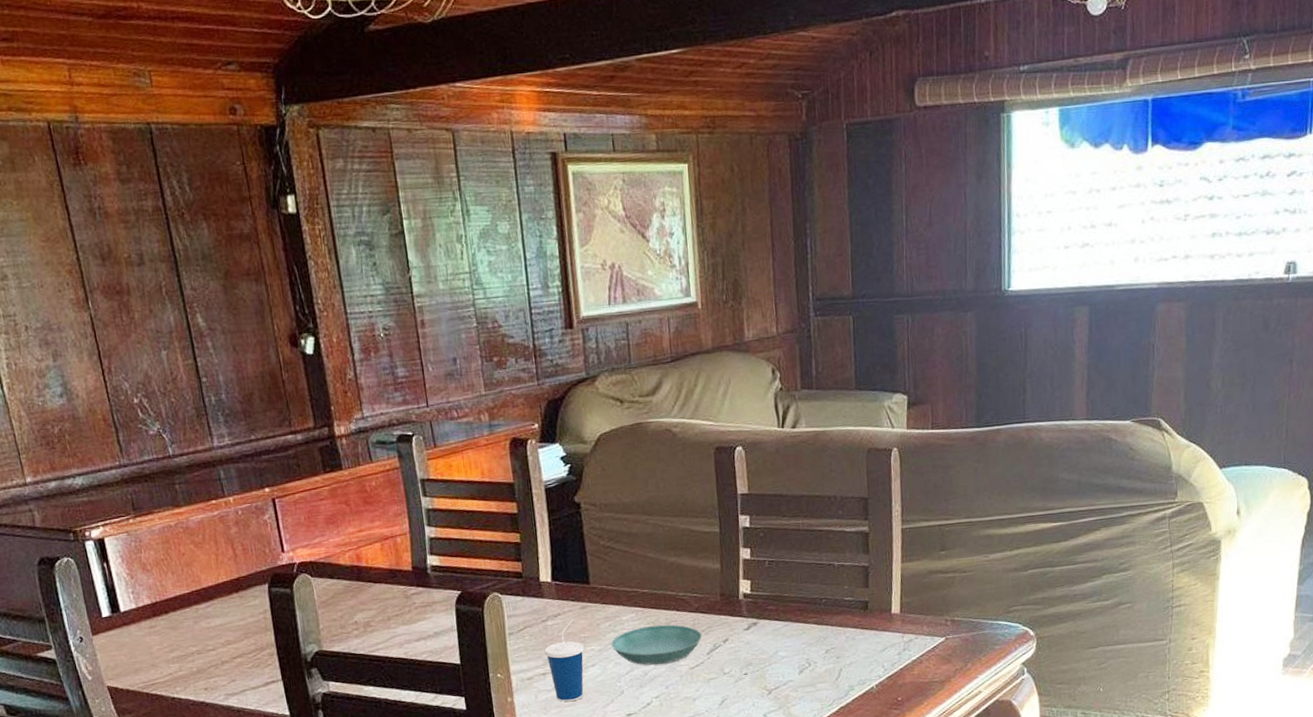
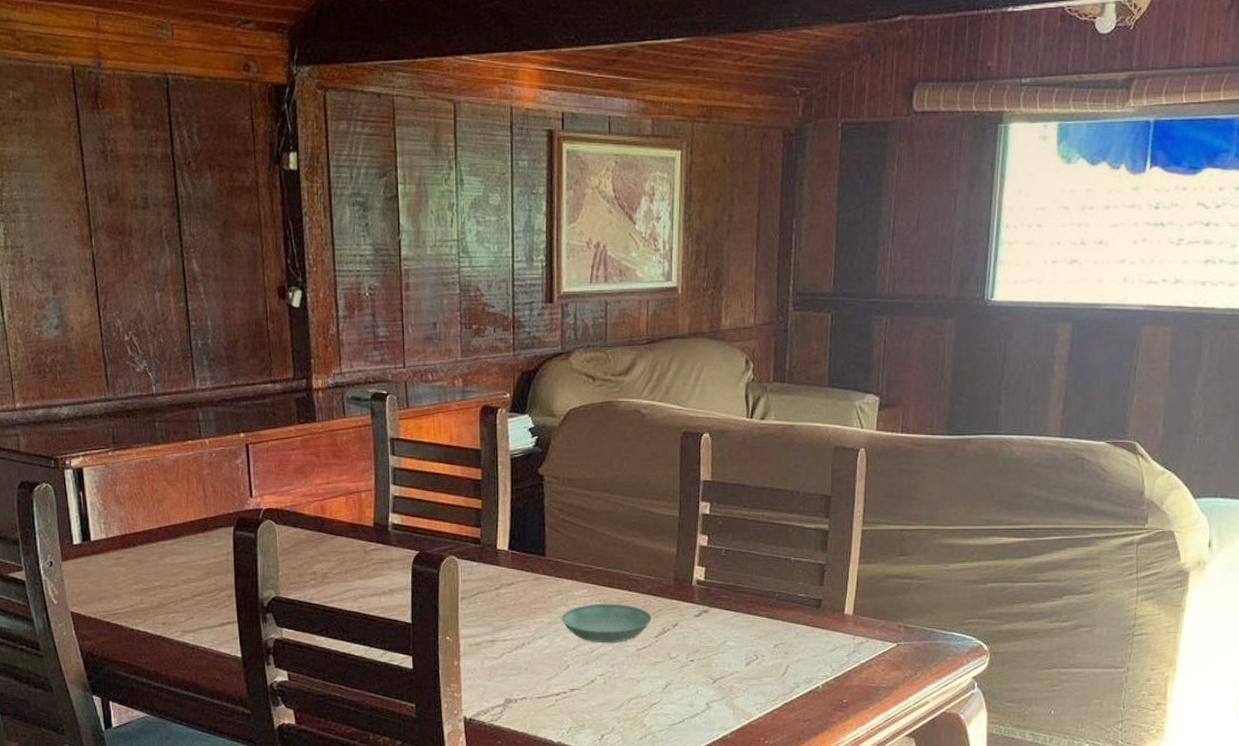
cup: present [544,618,585,702] -> none [495,588,535,671]

